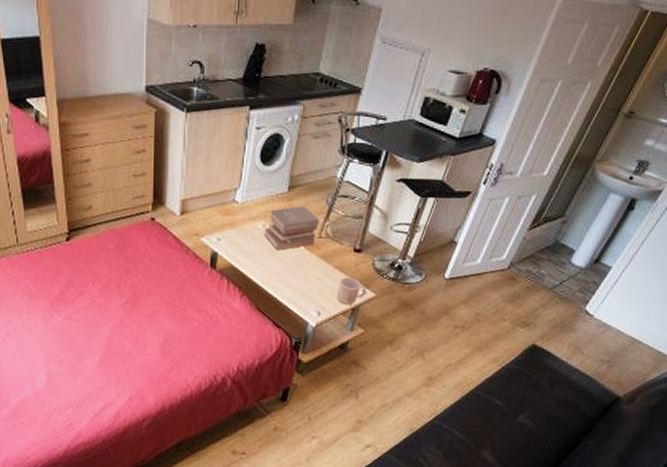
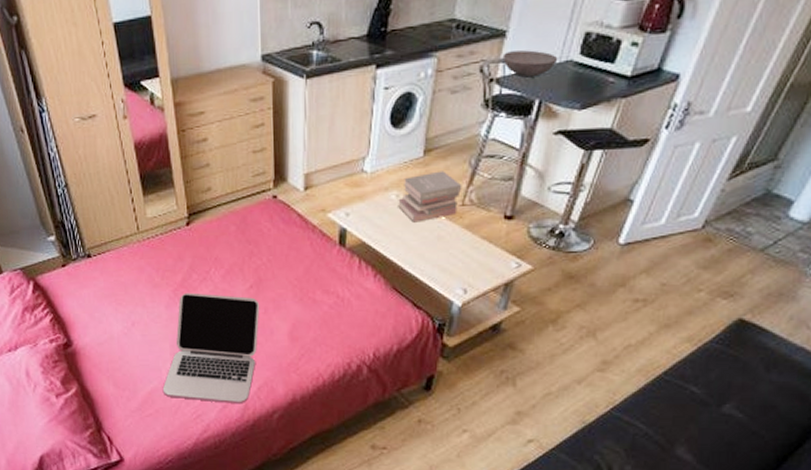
laptop: none [35,305,135,413] -> present [162,292,260,405]
mug: present [337,277,366,305] -> none [486,248,521,280]
bowl: none [357,106,403,131] -> present [502,50,558,78]

